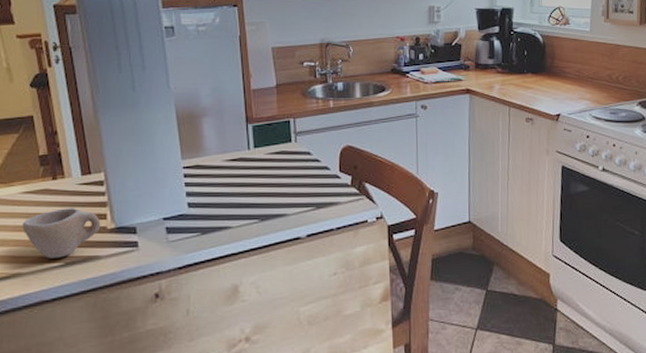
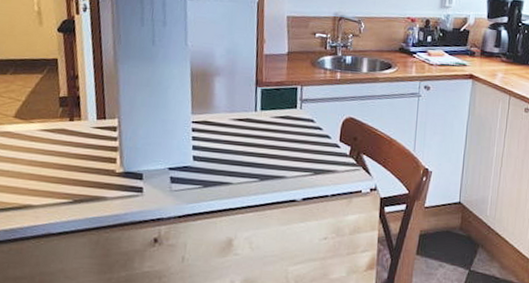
cup: present [22,208,101,258] -> none [37,149,111,195]

